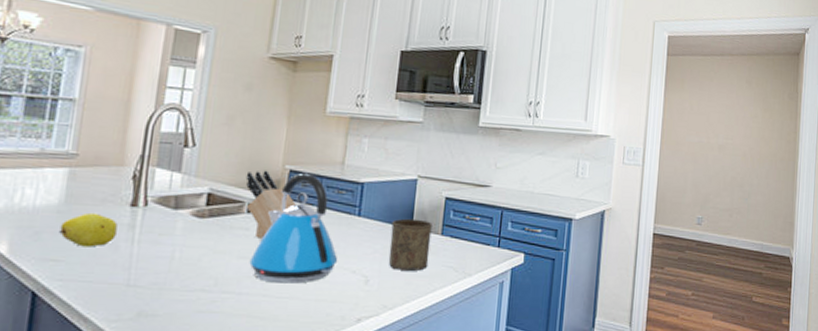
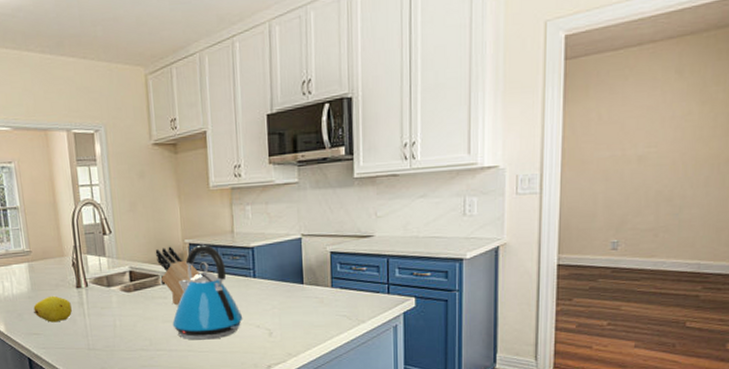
cup: present [388,218,432,271] -> none [284,274,323,322]

